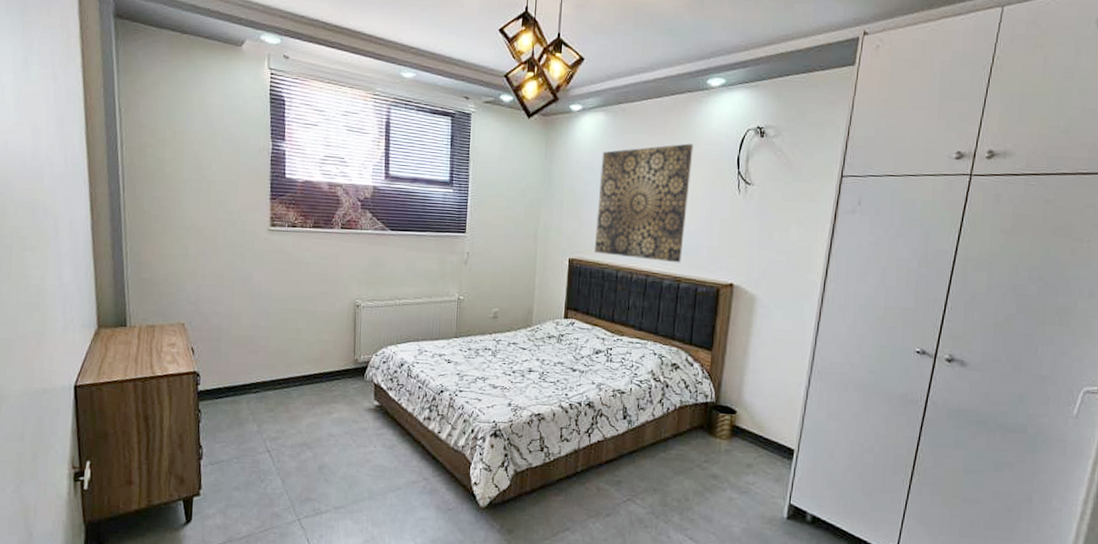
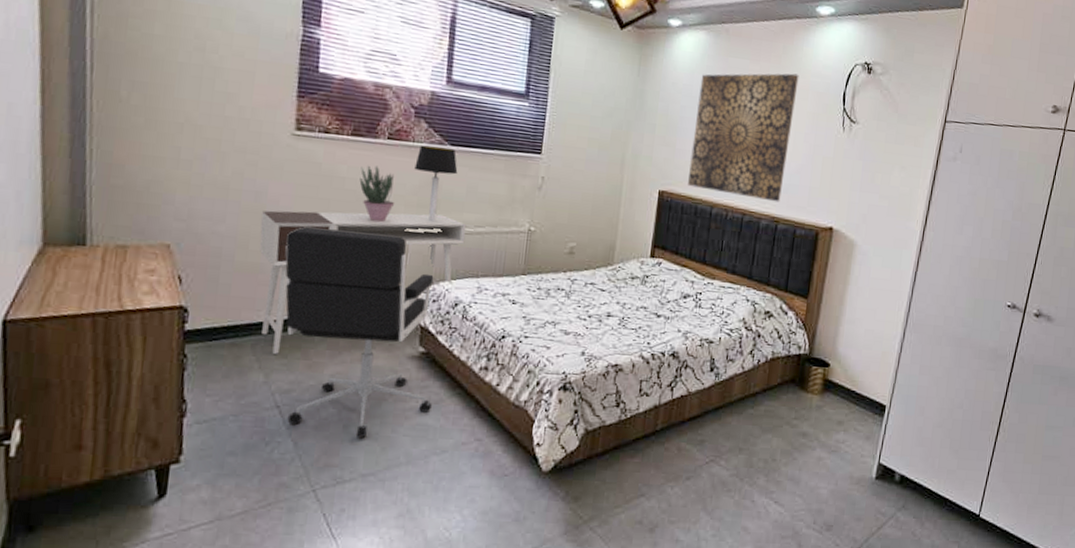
desk: none [248,289,407,409] -> present [259,210,467,354]
office chair: none [268,304,387,477] -> present [285,226,434,438]
potted plant: none [321,251,350,298] -> present [359,166,395,223]
table lamp: none [363,232,398,296] -> present [414,145,458,223]

